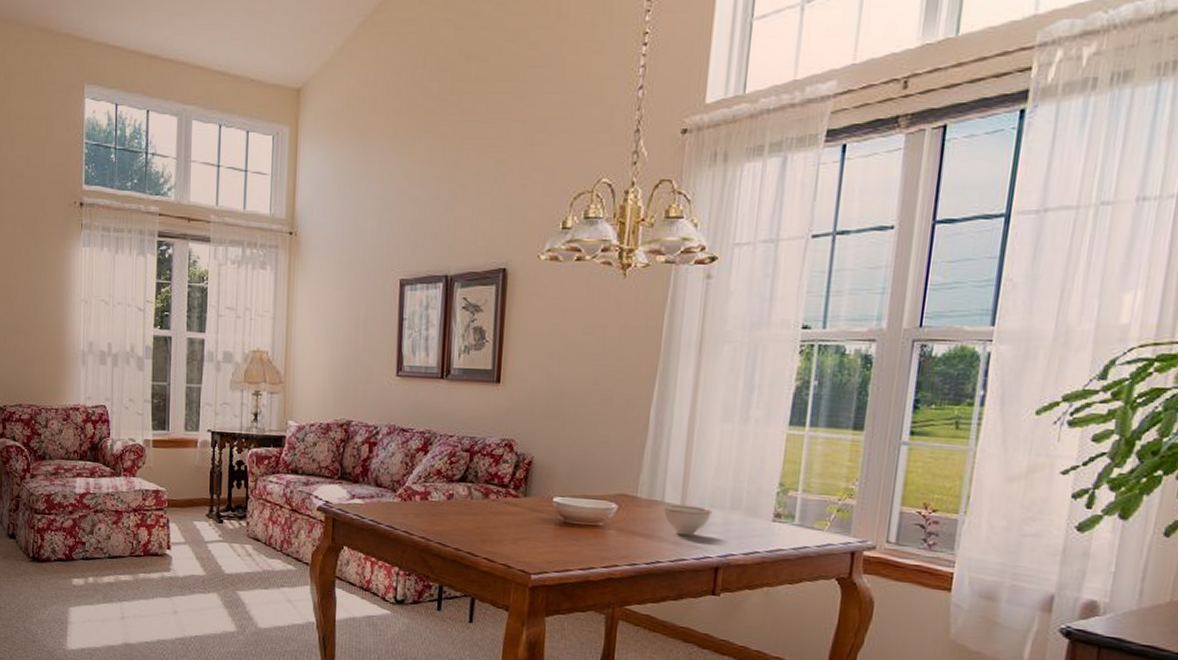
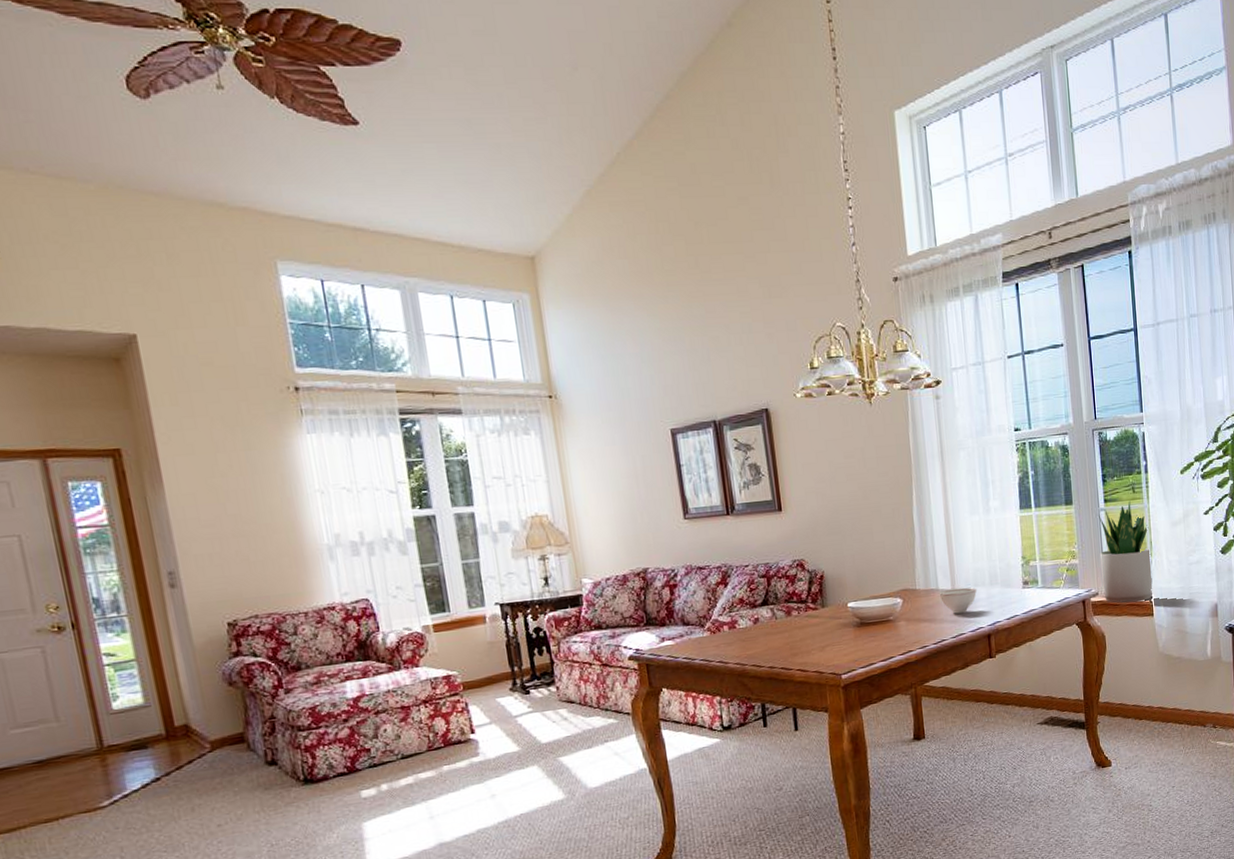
planter: none [884,438,969,570] -> present [1099,500,1153,604]

